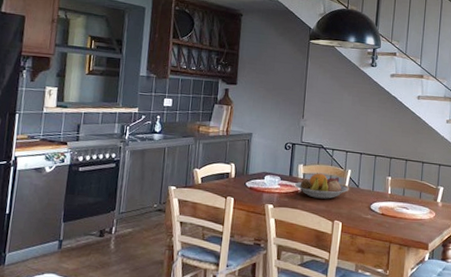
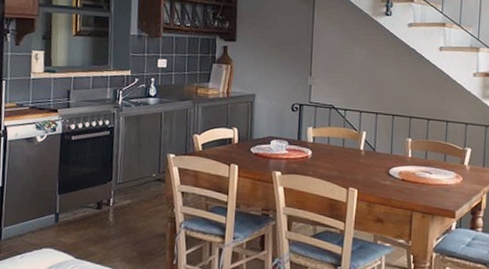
fruit bowl: present [295,173,349,199] -> none [304,136,364,165]

